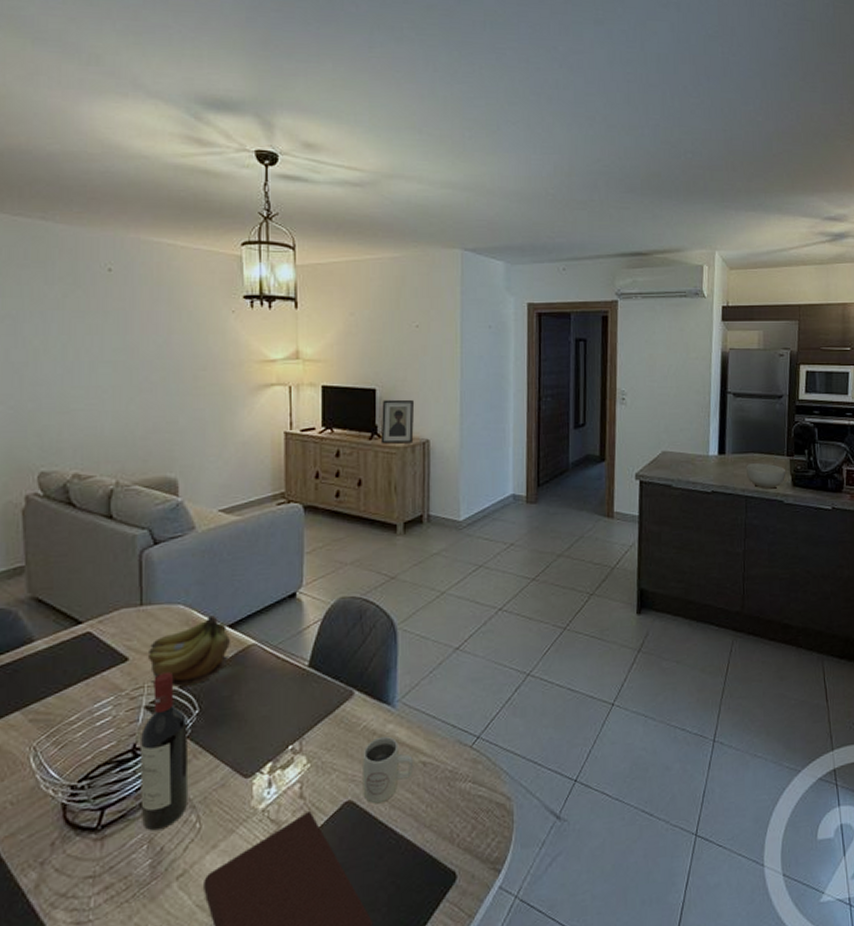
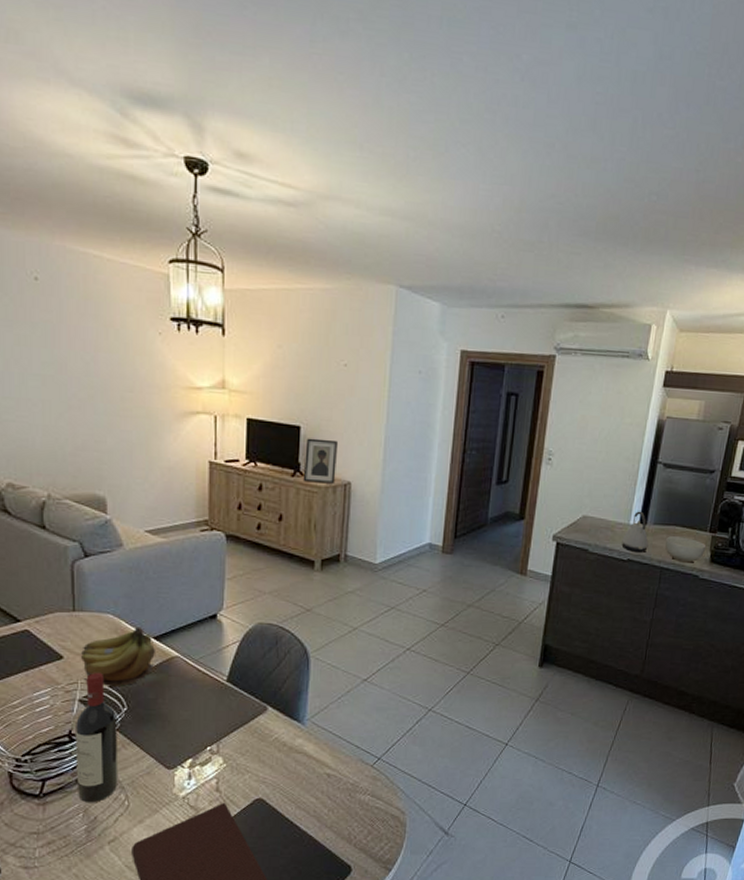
mug: present [361,736,414,804] -> none [271,748,320,804]
kettle: none [704,442,730,485] -> present [621,511,649,554]

